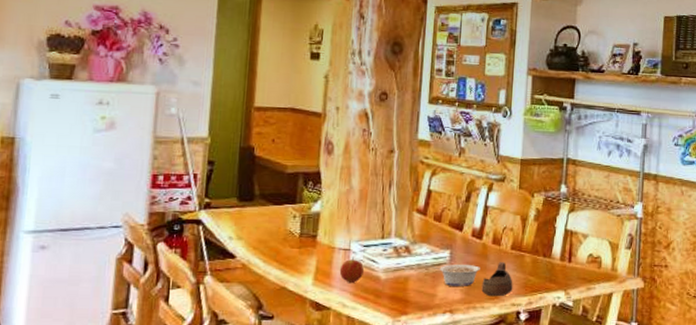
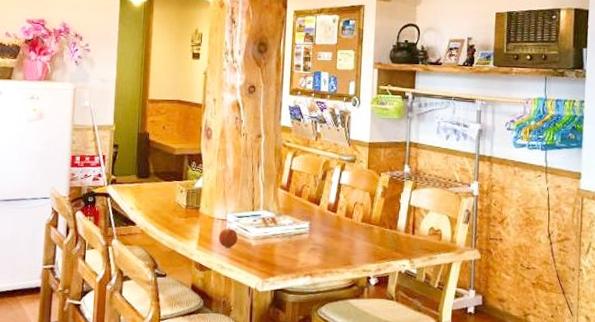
legume: present [432,264,480,286] -> none [294,234,335,253]
cup: present [481,262,513,297] -> none [336,233,364,264]

